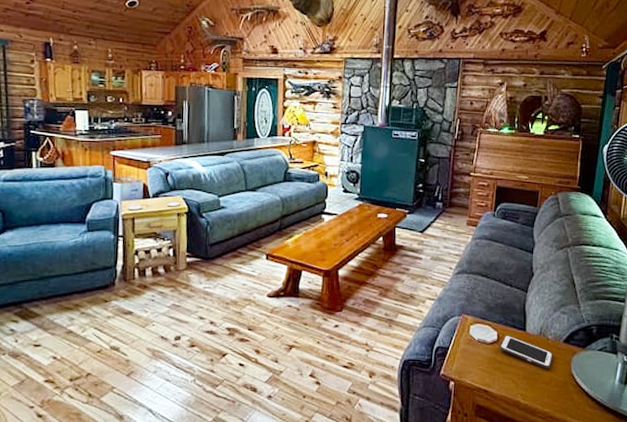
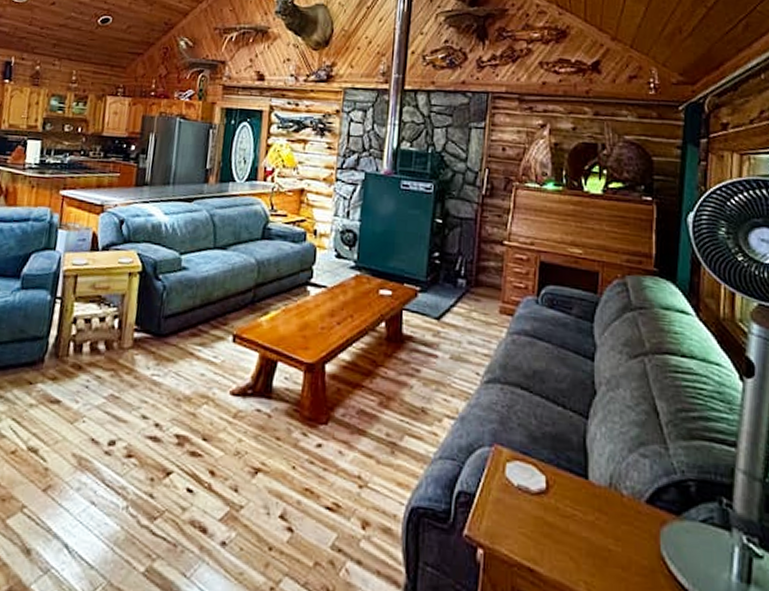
cell phone: present [500,335,553,369] -> none [550,482,631,544]

